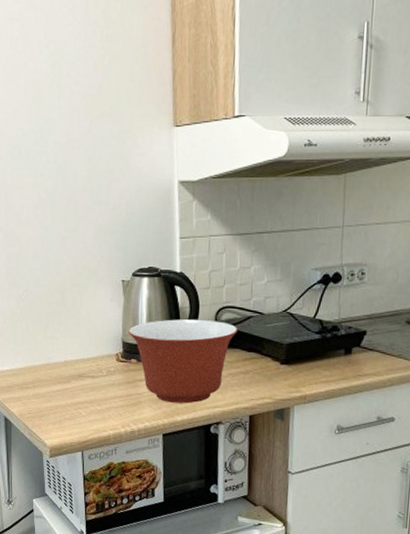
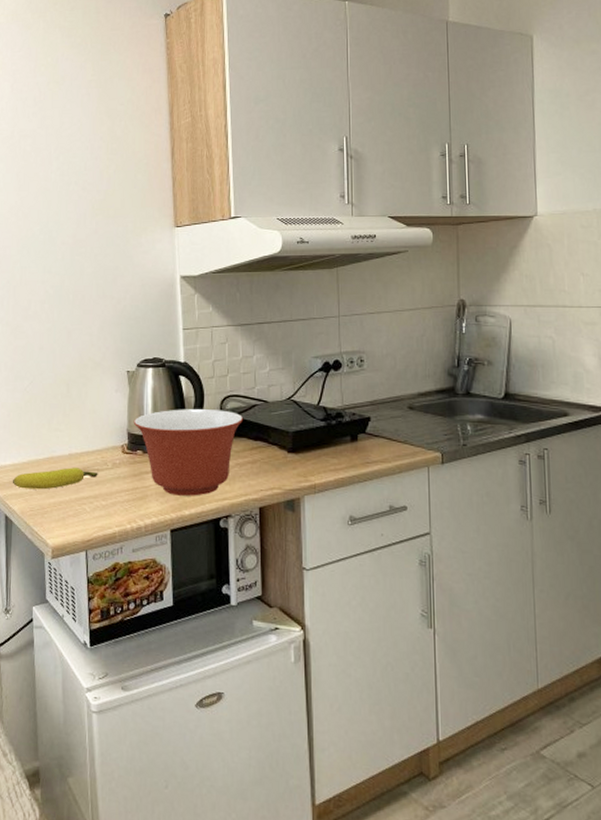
banana: none [10,374,93,394] -> present [12,468,98,490]

